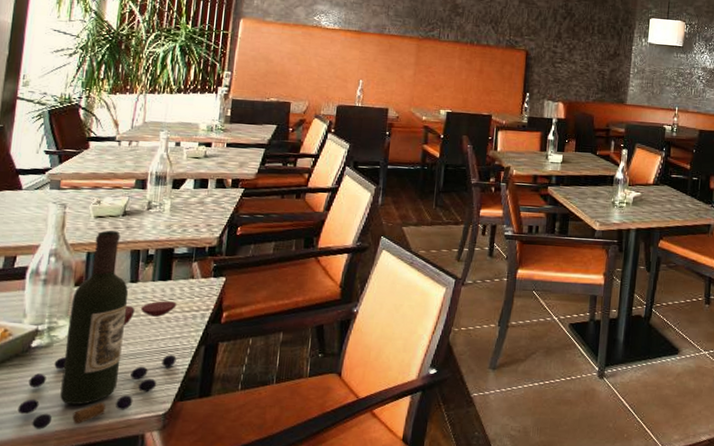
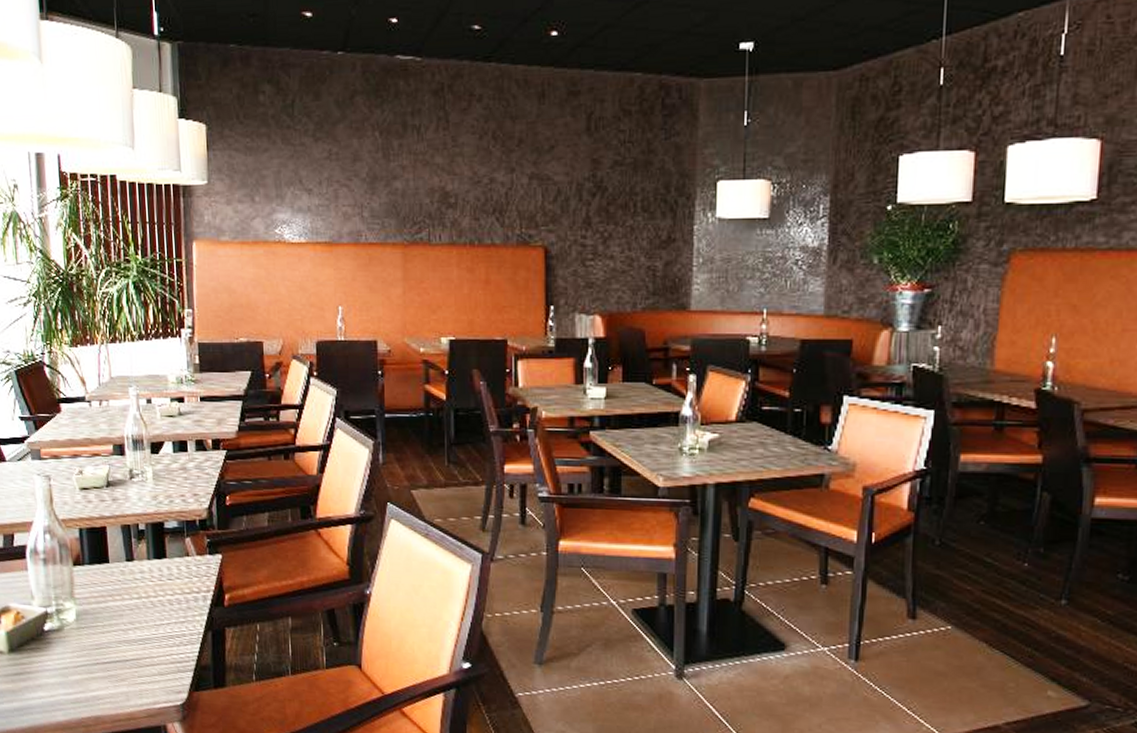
wine bottle: present [17,230,177,429] -> none [43,504,185,716]

